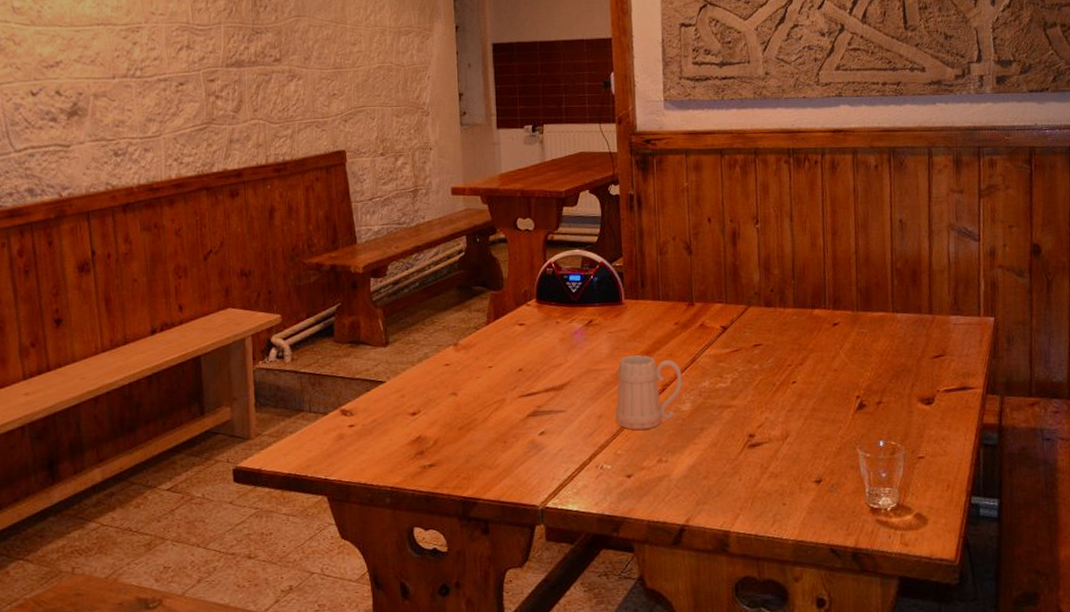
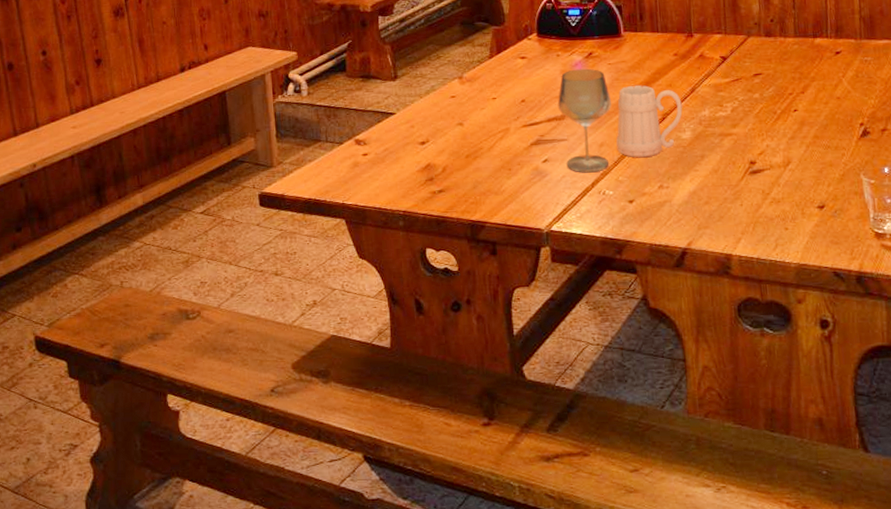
wine glass: none [555,336,612,446] -> present [557,68,612,173]

